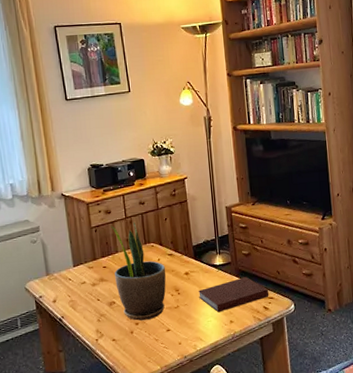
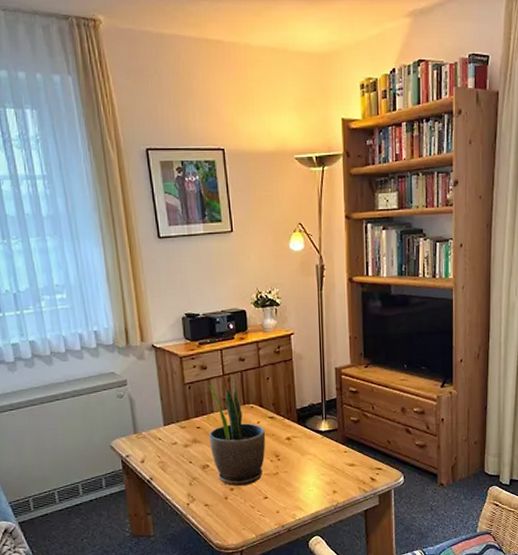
notebook: present [198,277,269,313] -> none [300,445,377,482]

